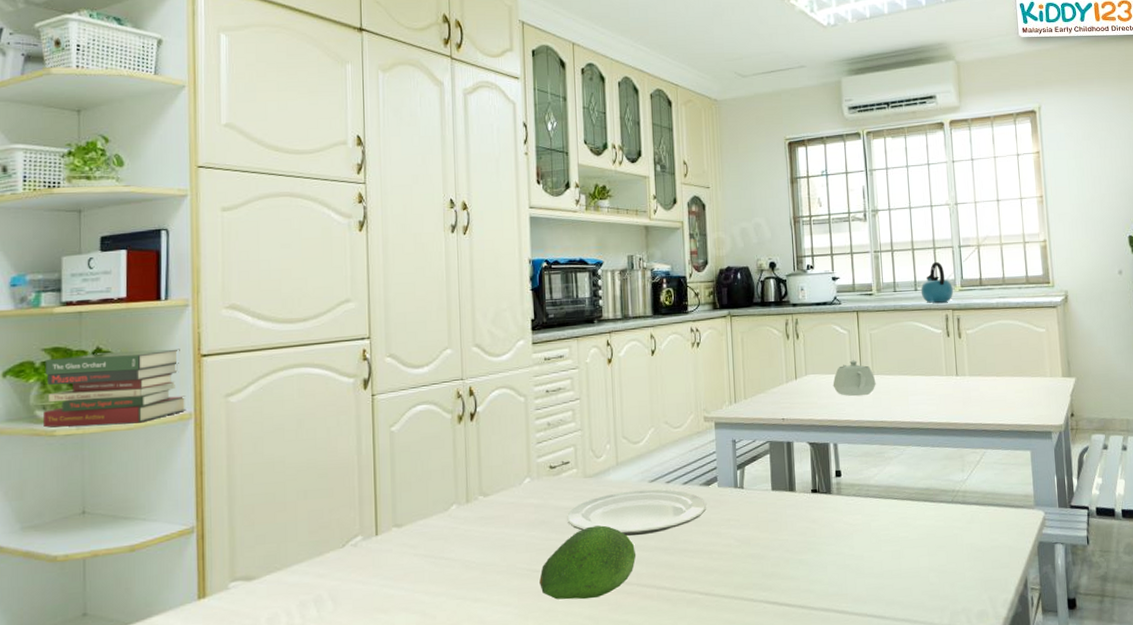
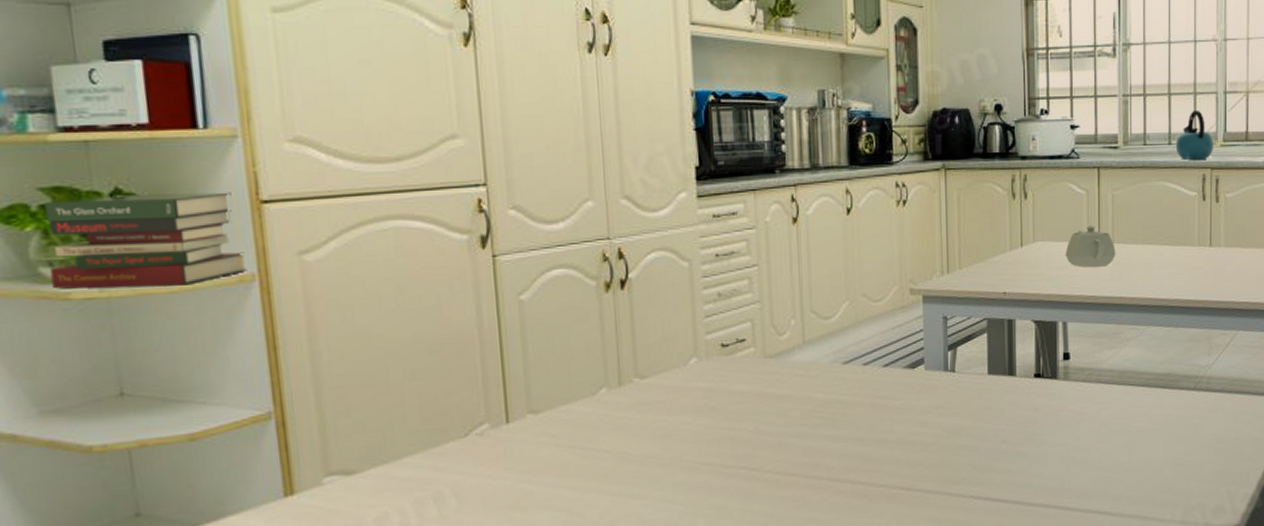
fruit: present [539,525,637,600] -> none [710,412,827,496]
plate: present [567,489,707,536] -> none [743,372,911,425]

